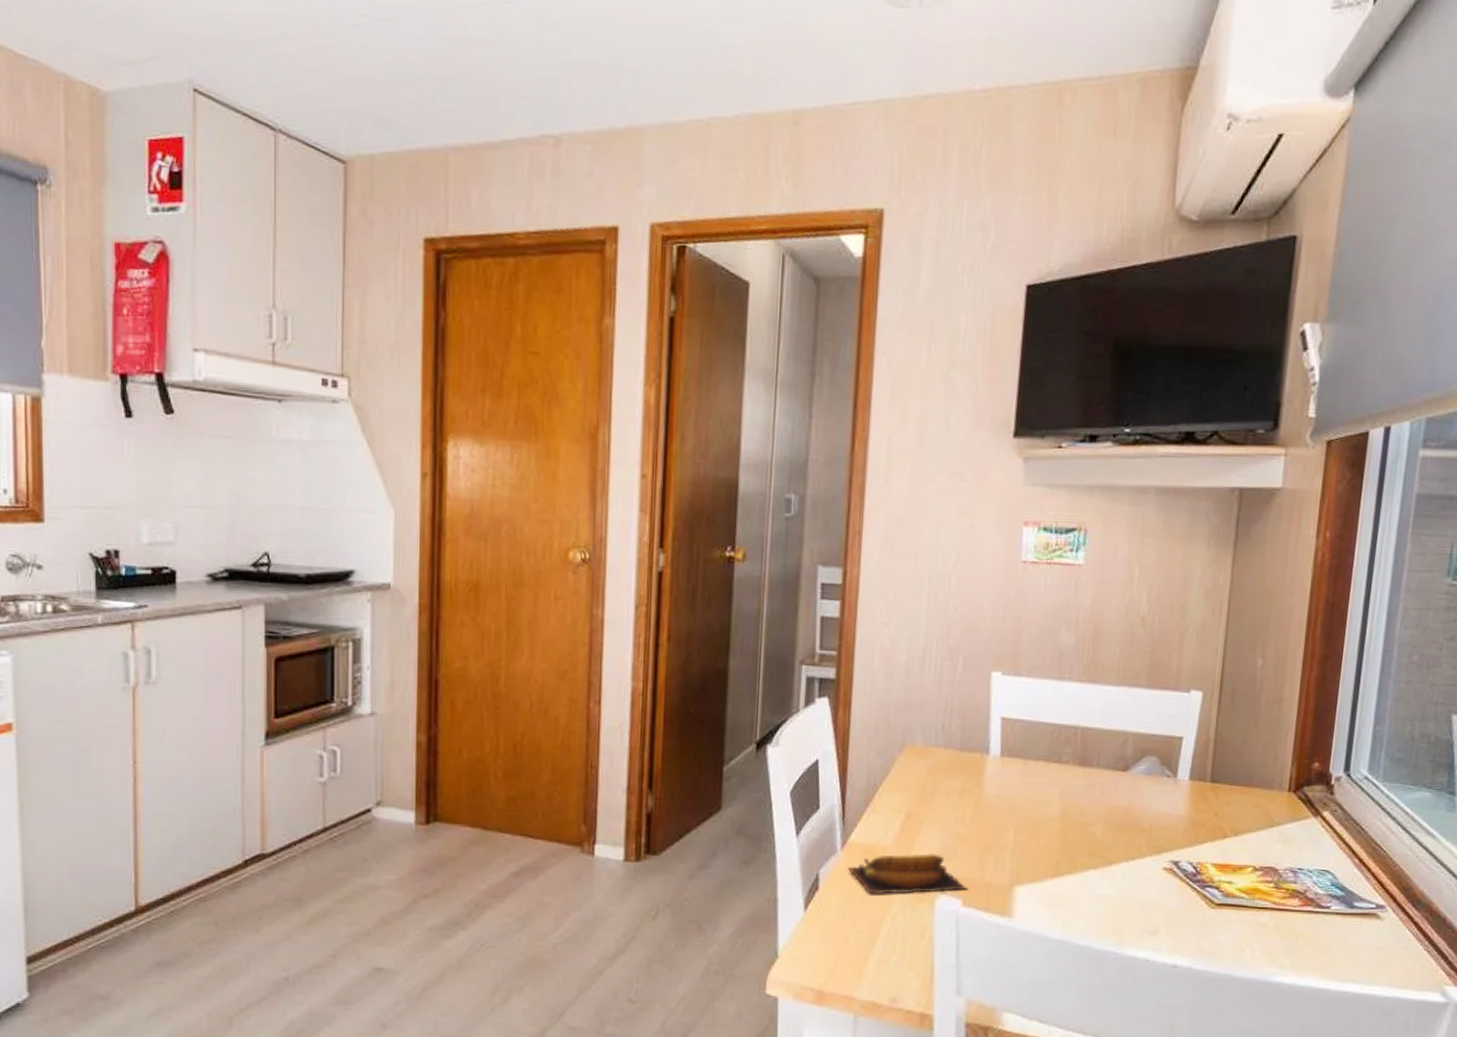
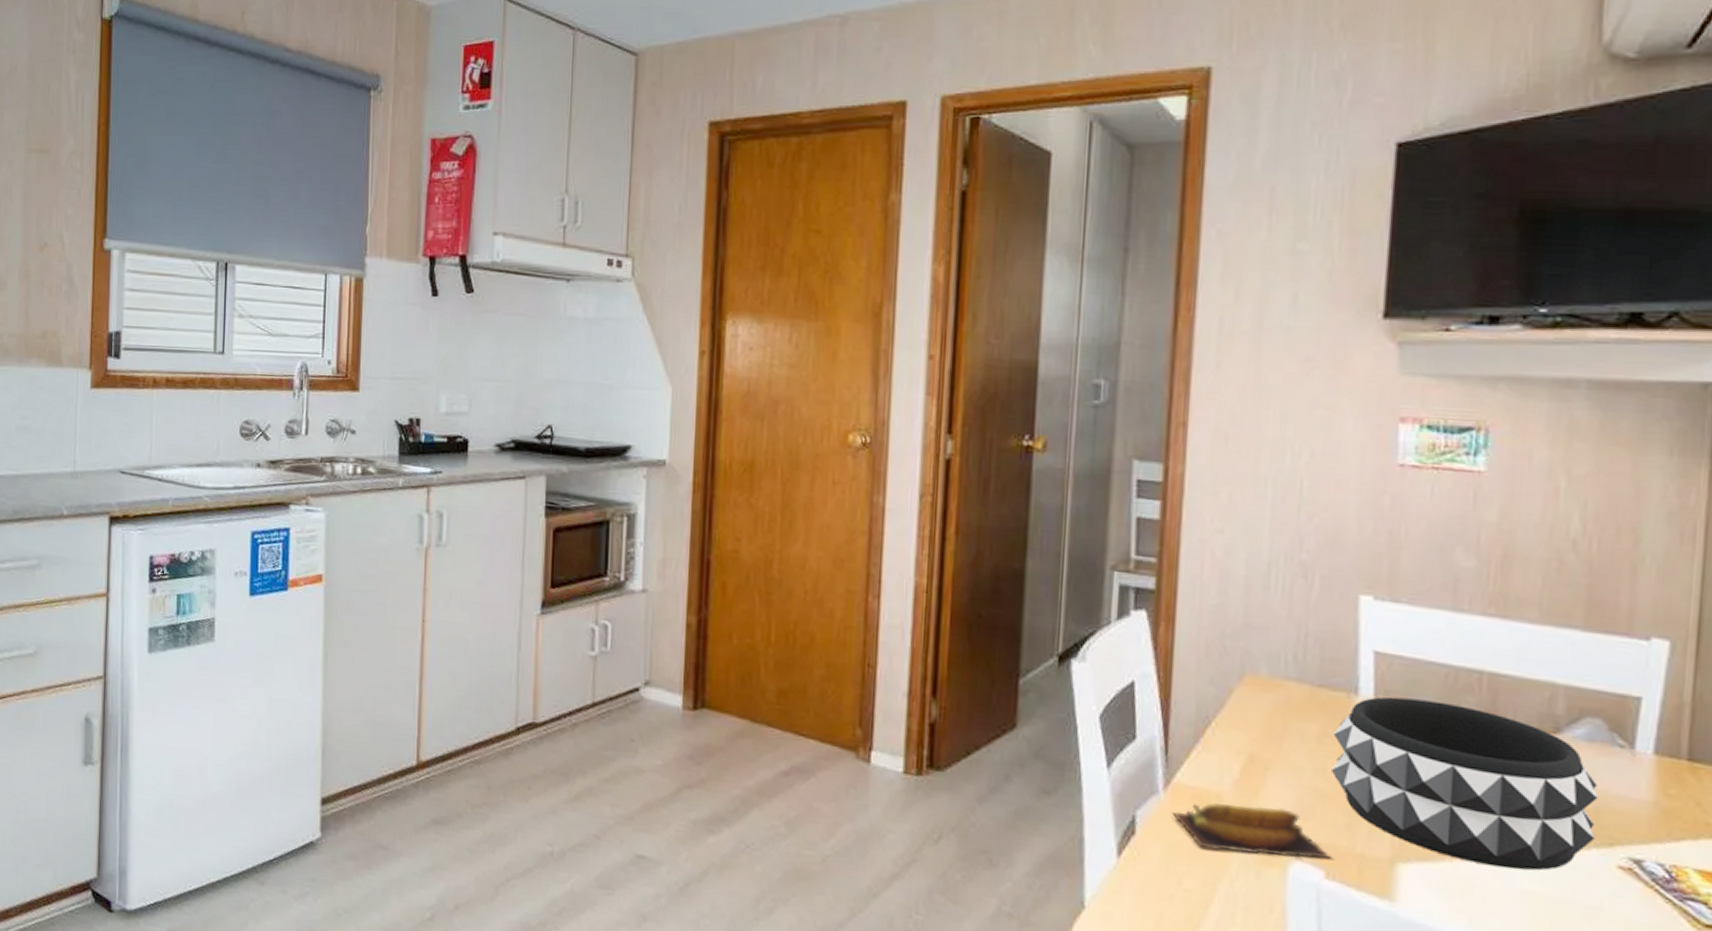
decorative bowl: none [968,753,1152,880] -> present [1330,696,1598,871]

